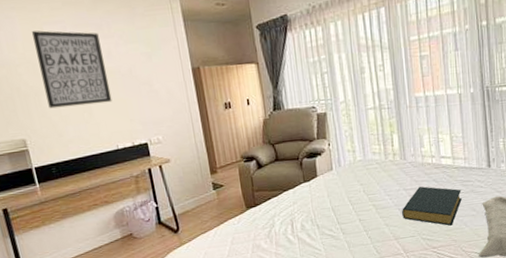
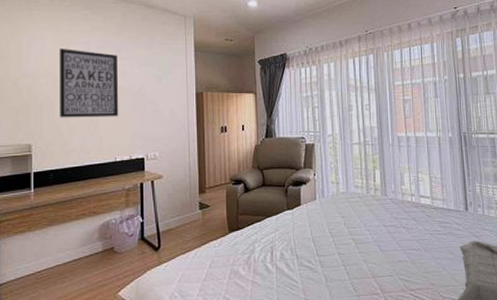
hardback book: present [402,186,462,226] -> none [381,224,440,268]

